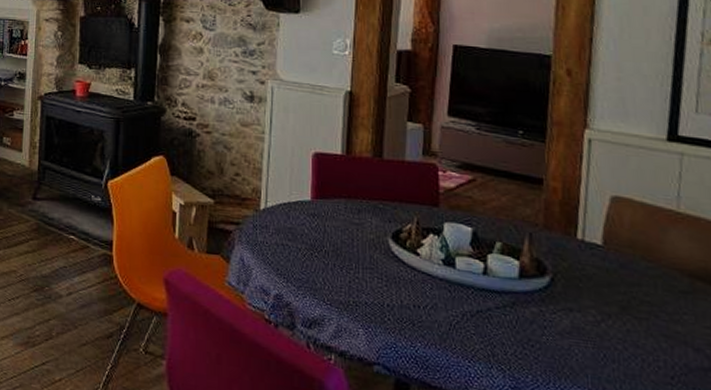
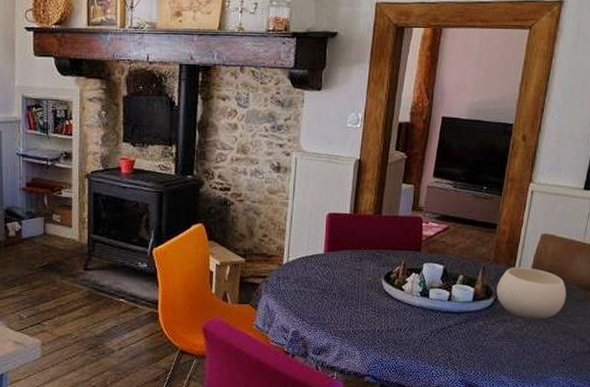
bowl: none [553,237,662,313] -> present [496,267,566,319]

